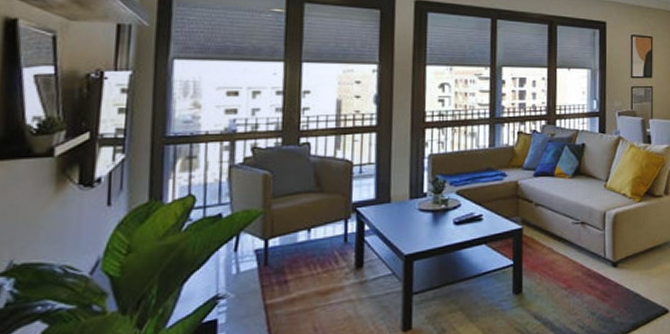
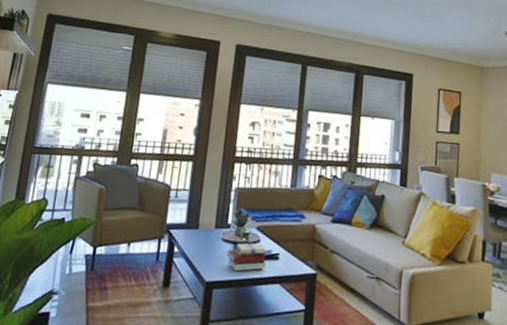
books: none [425,208,469,239] -> present [226,243,266,271]

